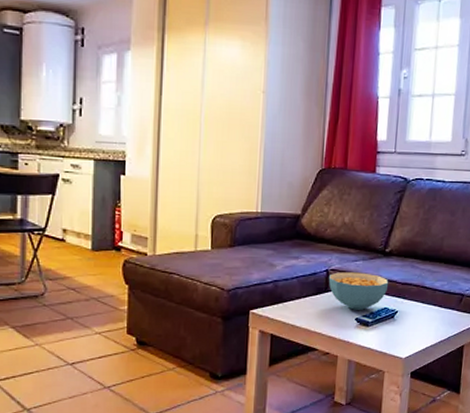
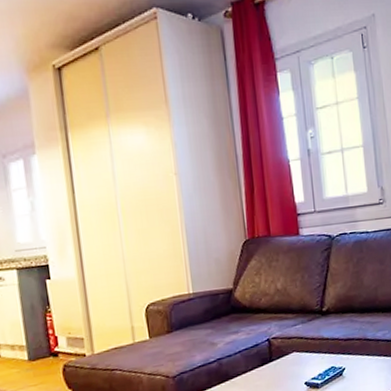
cereal bowl: present [328,272,389,310] -> none [271,335,332,375]

